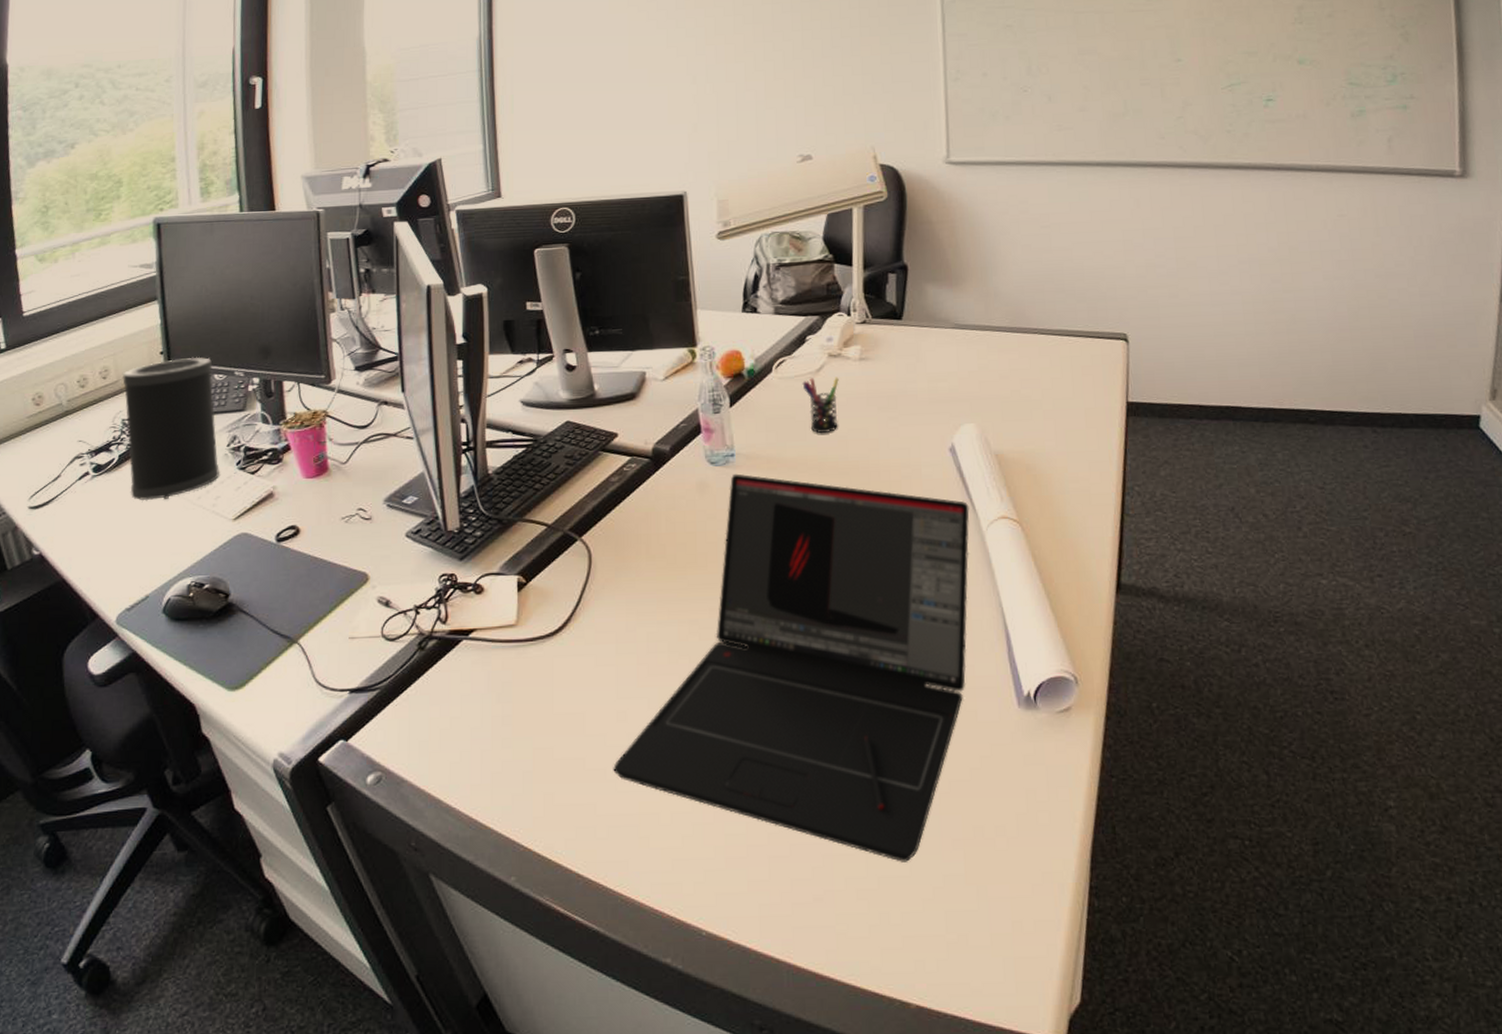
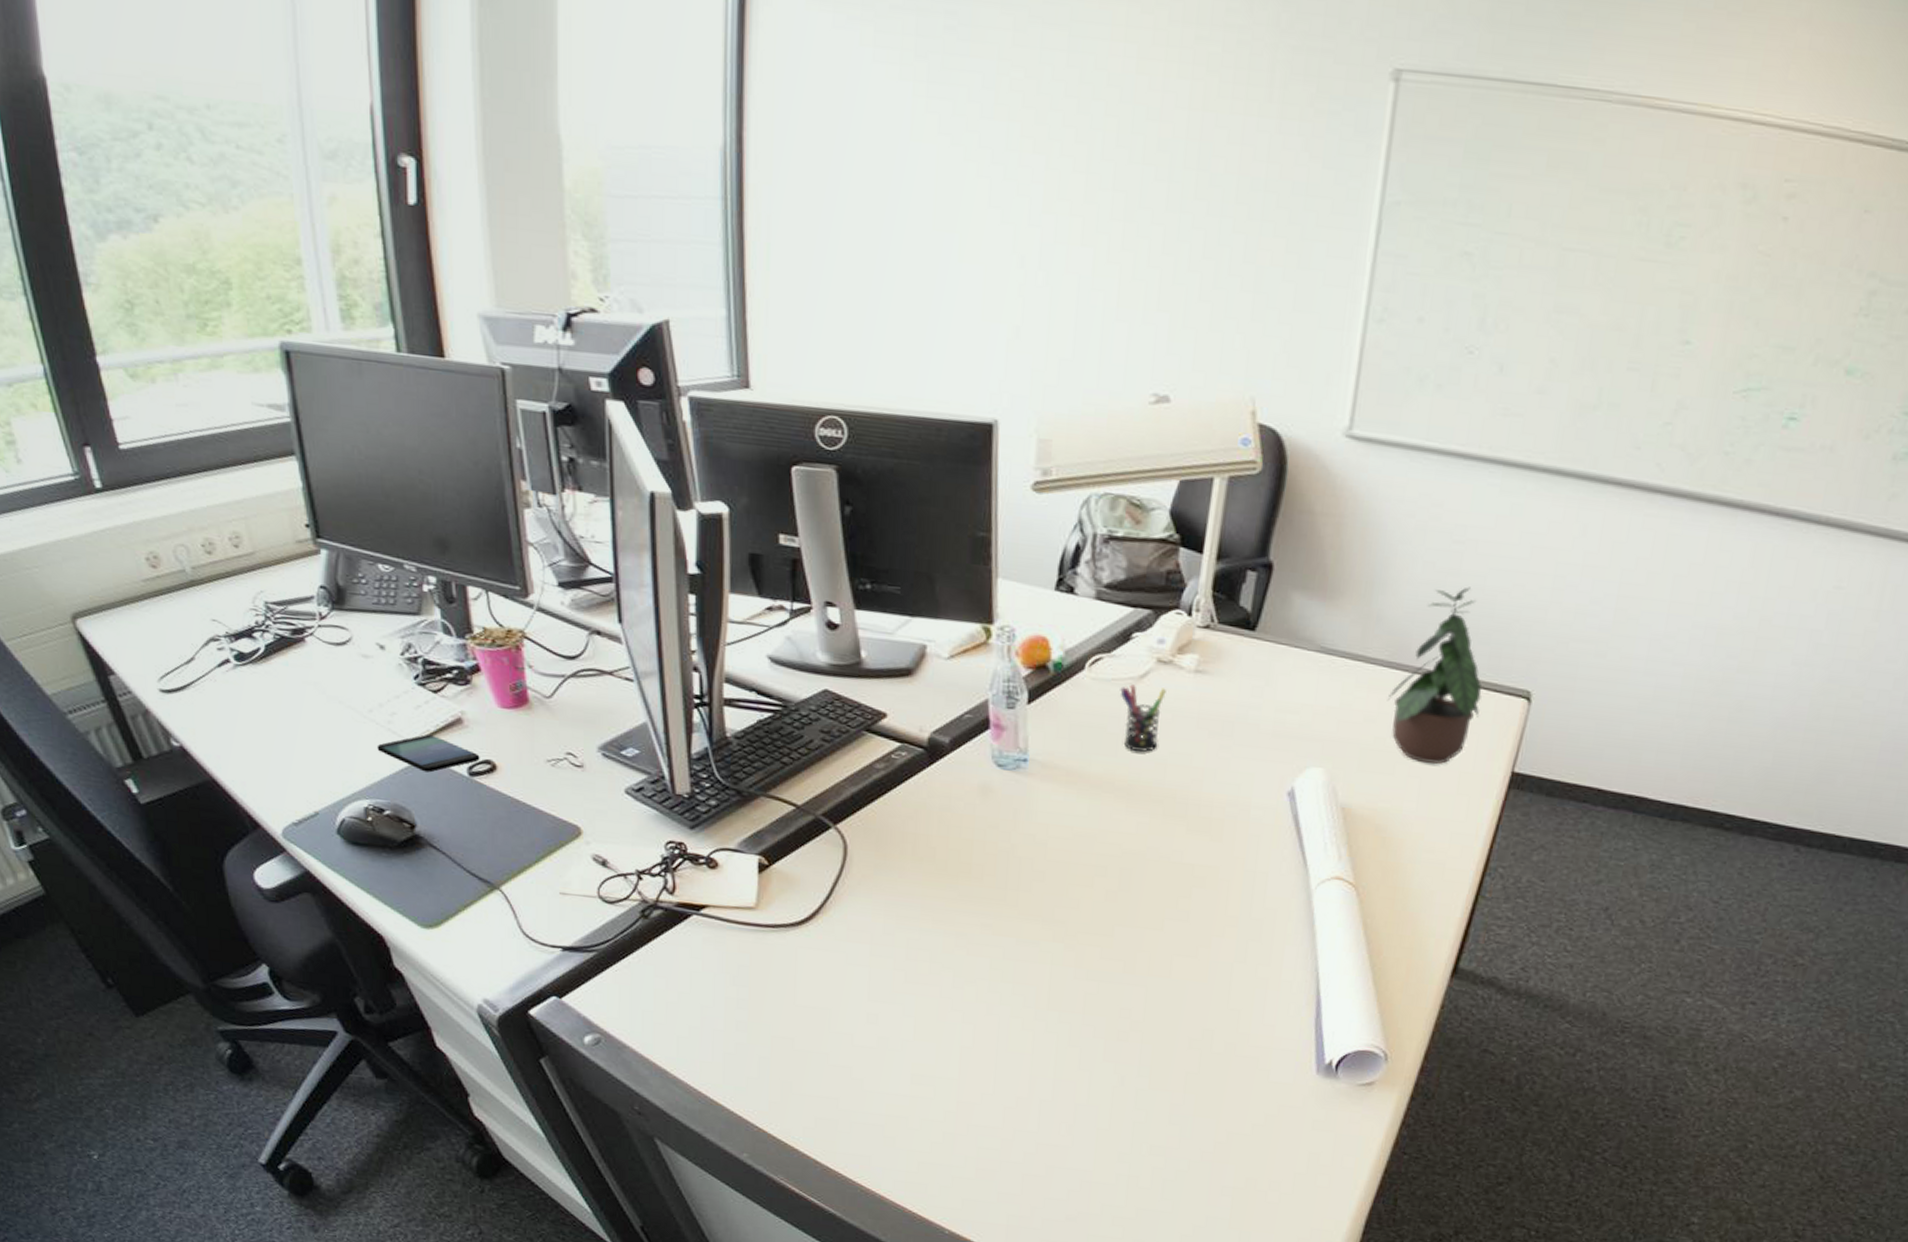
speaker: present [122,357,220,501] -> none [258,536,395,706]
smartphone: none [202,511,287,545] -> present [377,734,480,773]
laptop: present [613,473,970,862] -> none [859,781,1300,1200]
potted plant: none [1015,259,1090,405] -> present [1387,587,1482,764]

